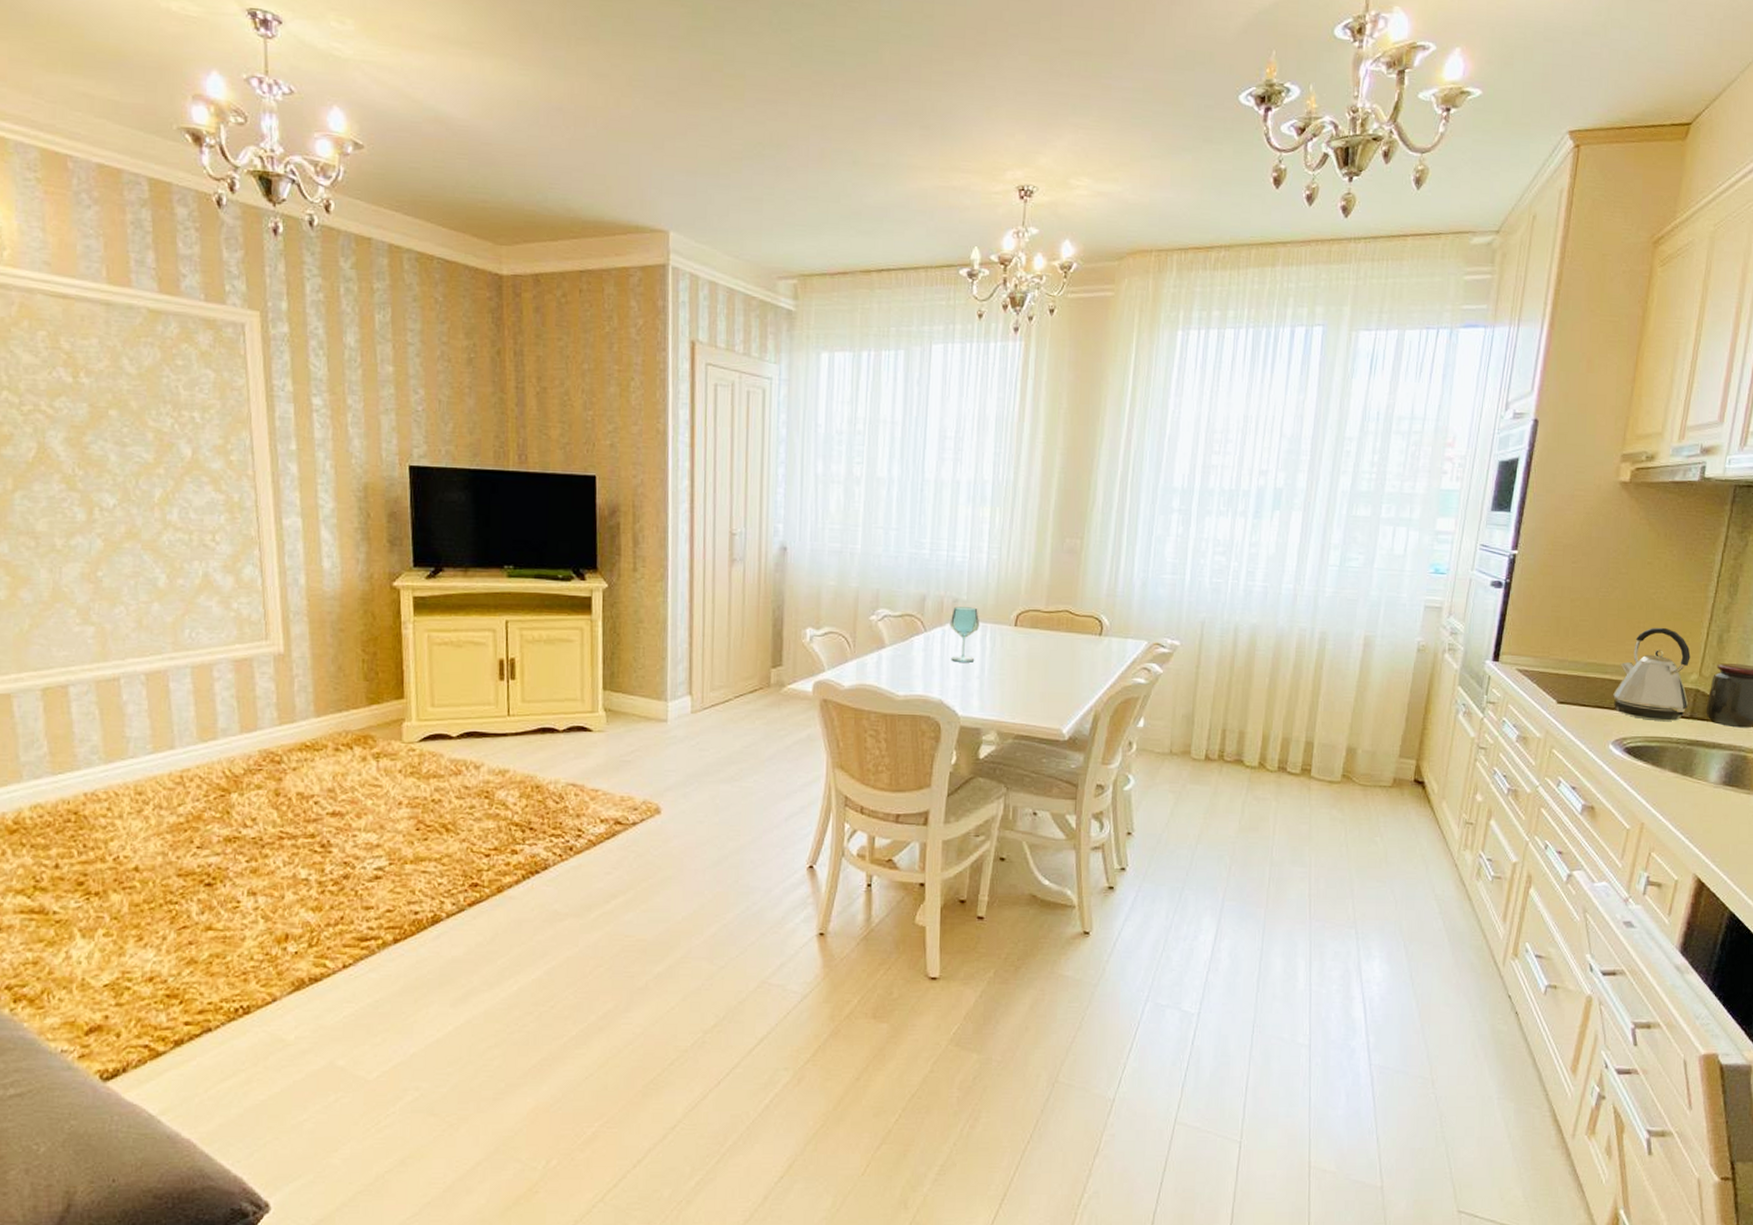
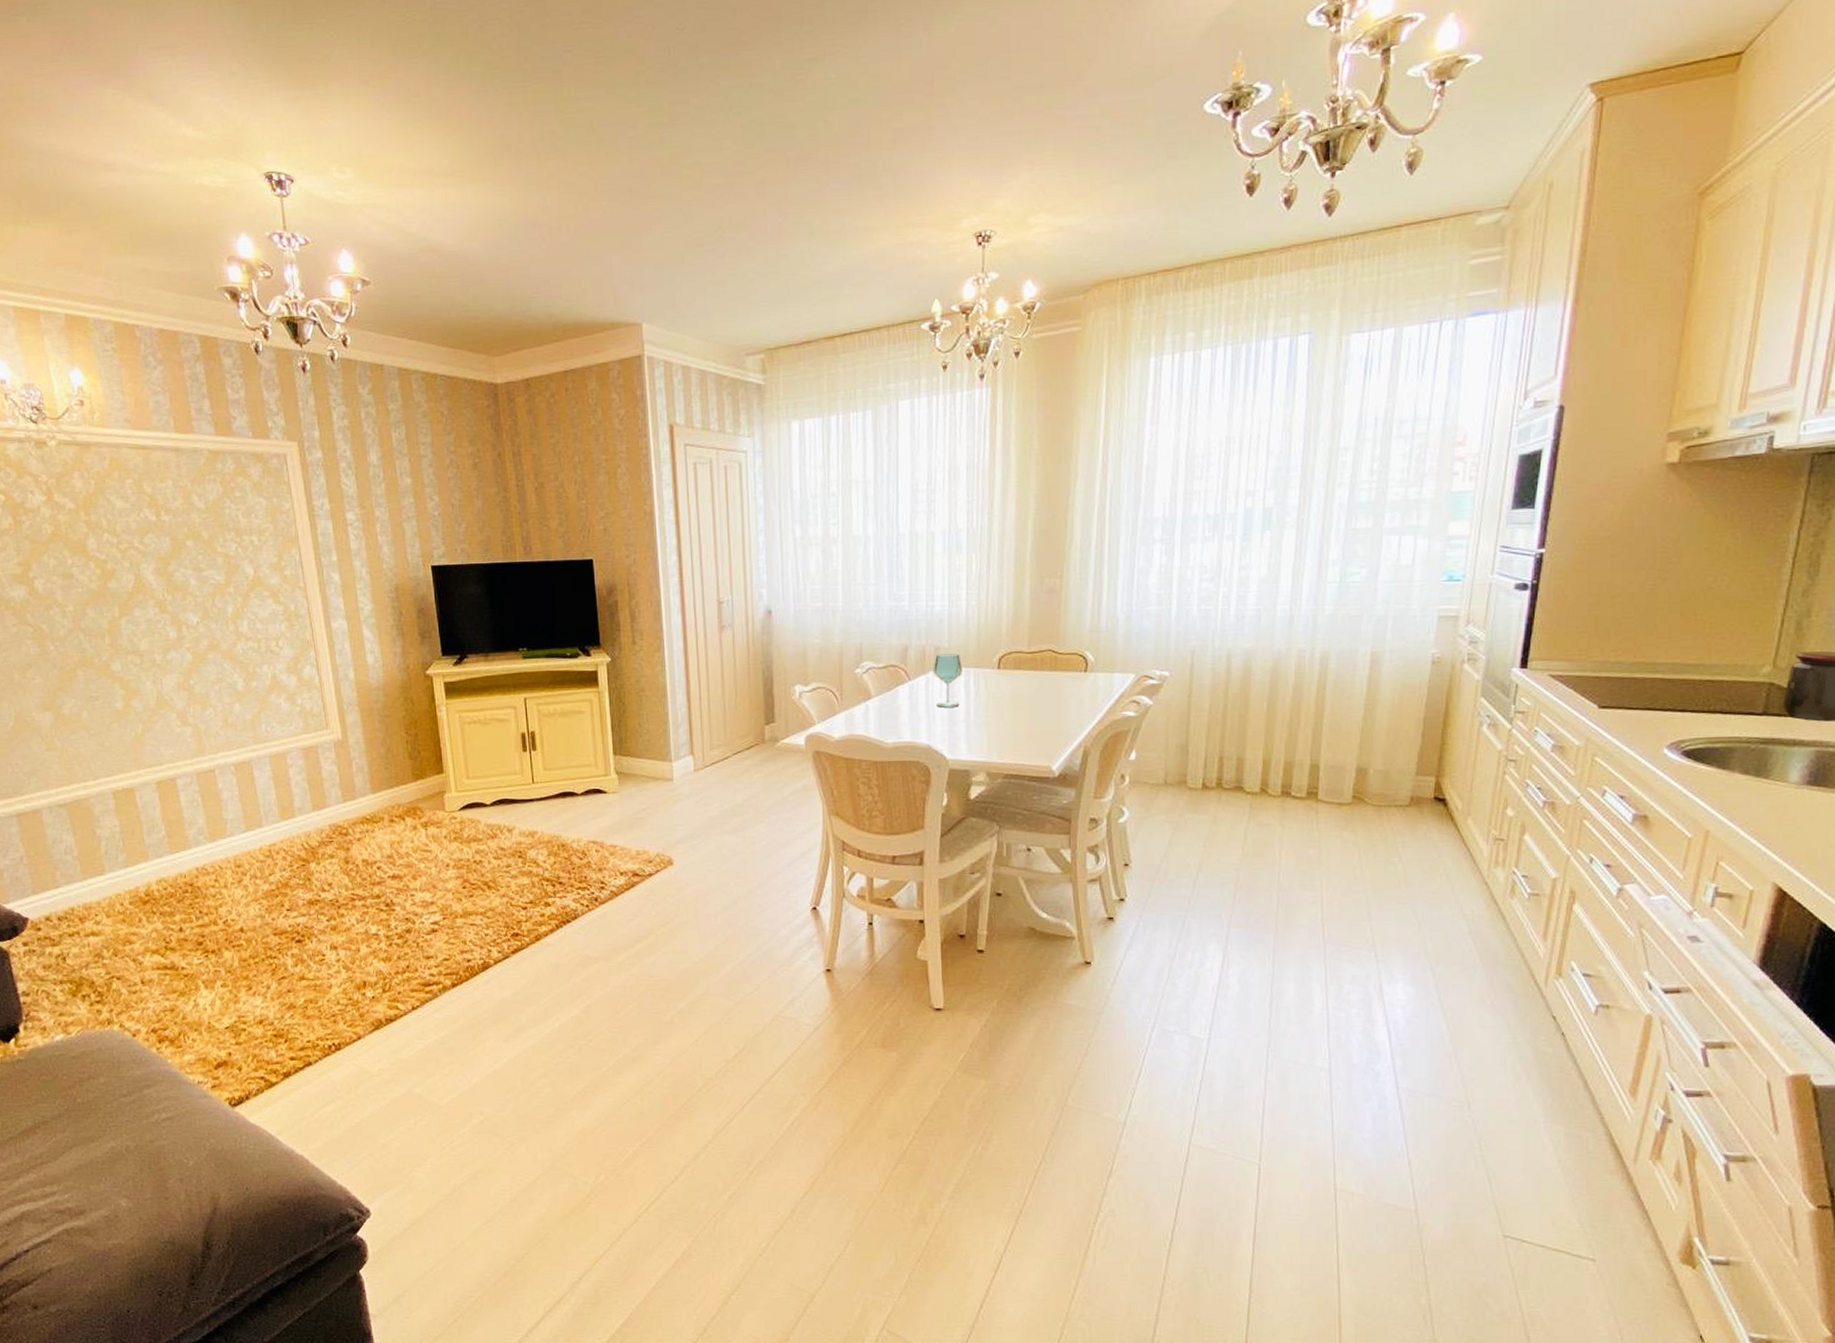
kettle: present [1613,627,1691,722] -> none [1666,617,1761,720]

